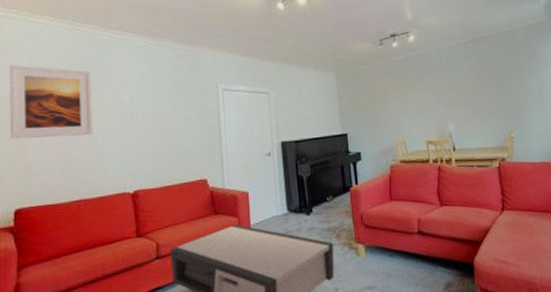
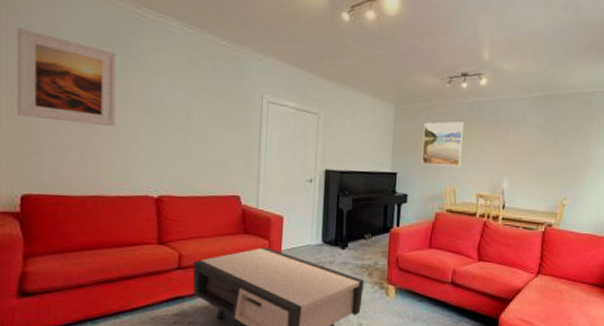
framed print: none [364,77,405,122] -> present [421,121,464,167]

